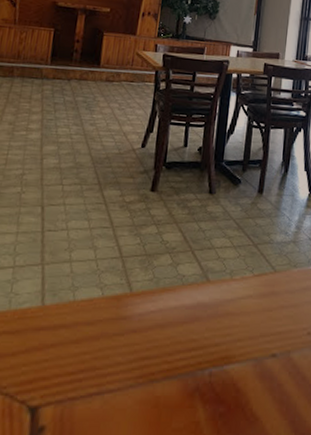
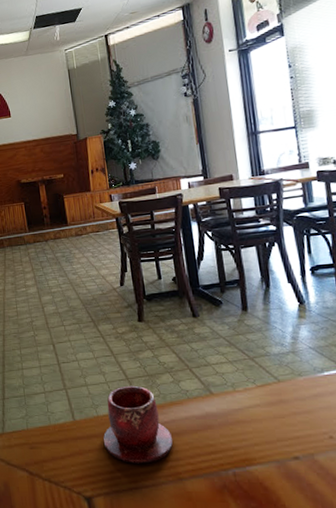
teacup: none [72,265,155,362] -> present [103,385,173,464]

